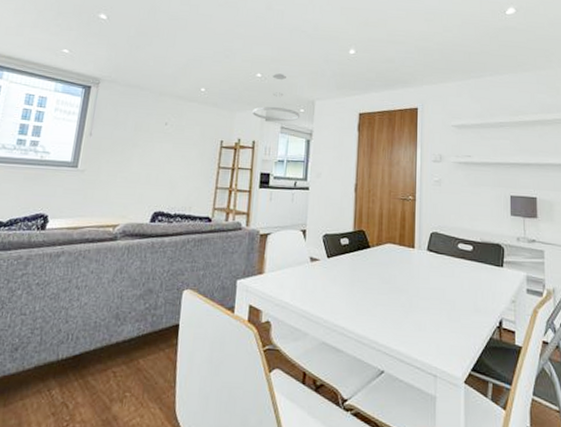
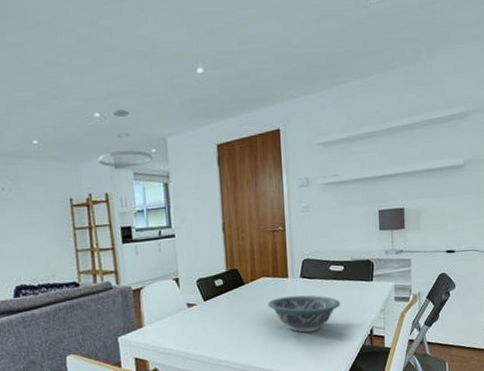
bowl: none [391,267,468,312] -> present [267,295,341,333]

